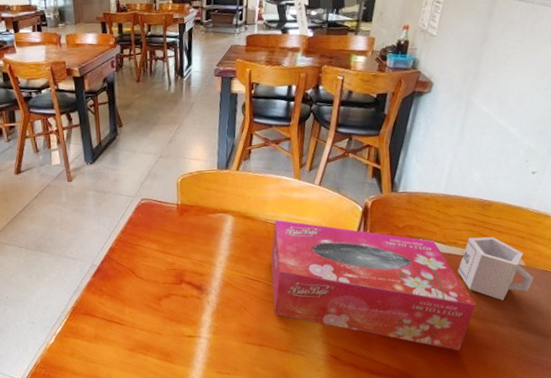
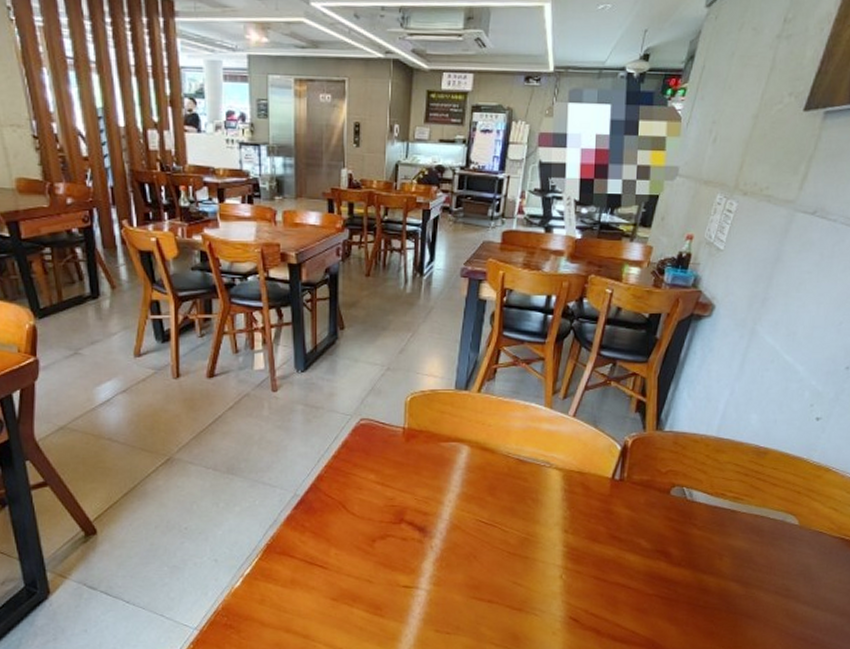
tissue box: present [270,220,476,351] -> none [507,454,740,619]
cup: present [458,236,534,301] -> none [723,489,807,564]

